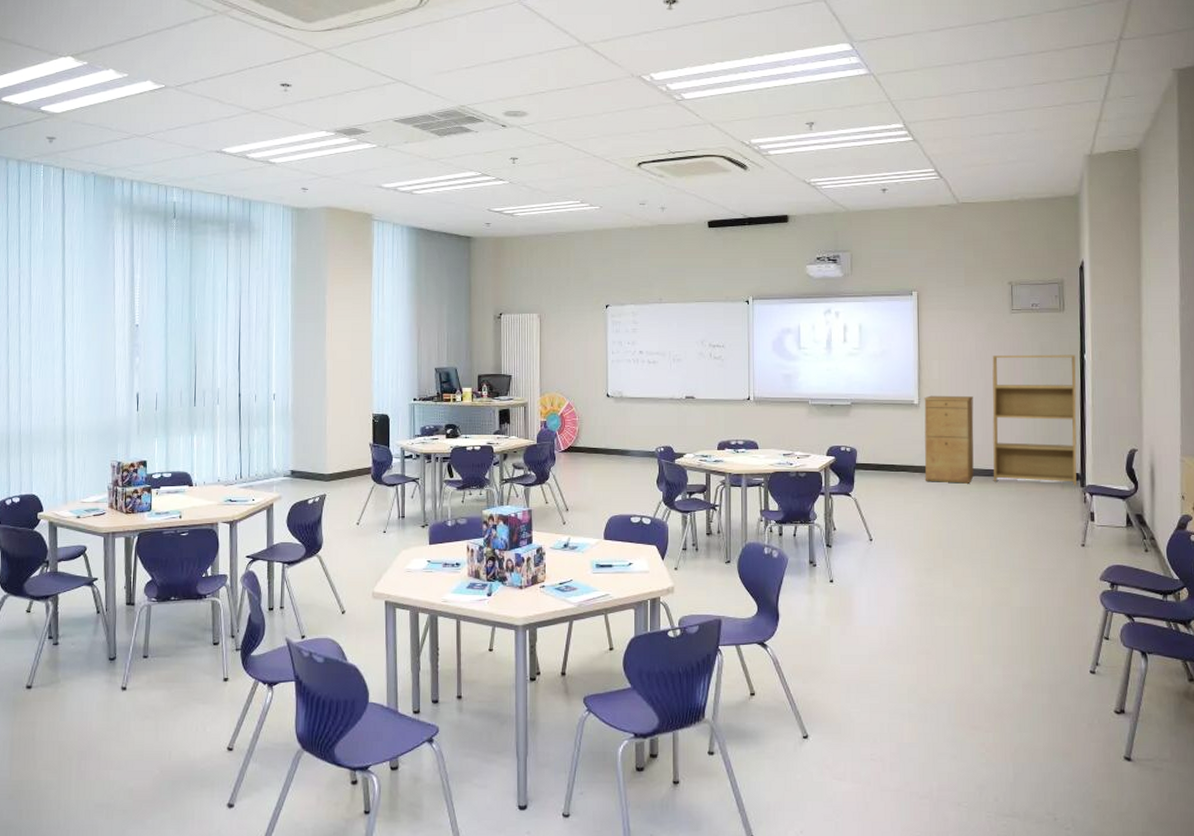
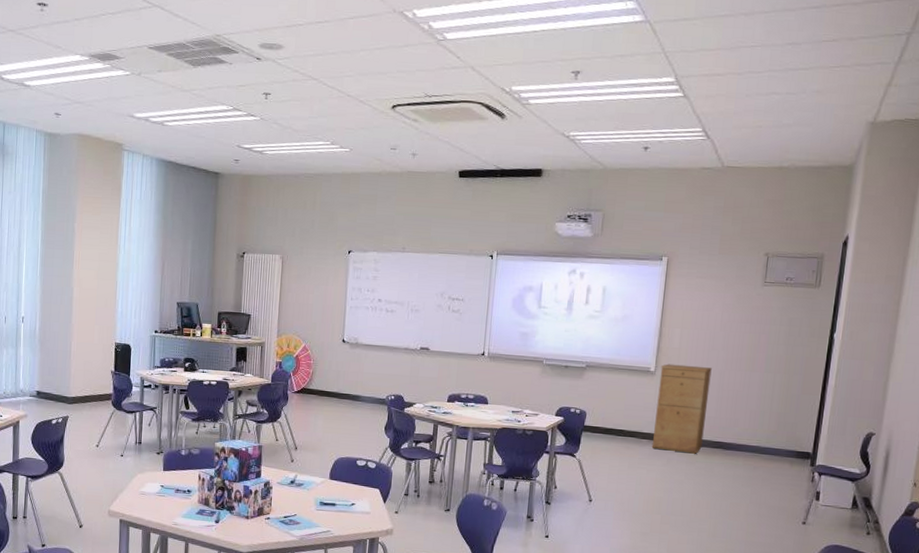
bookshelf: present [992,354,1077,486] -> none [721,328,826,465]

